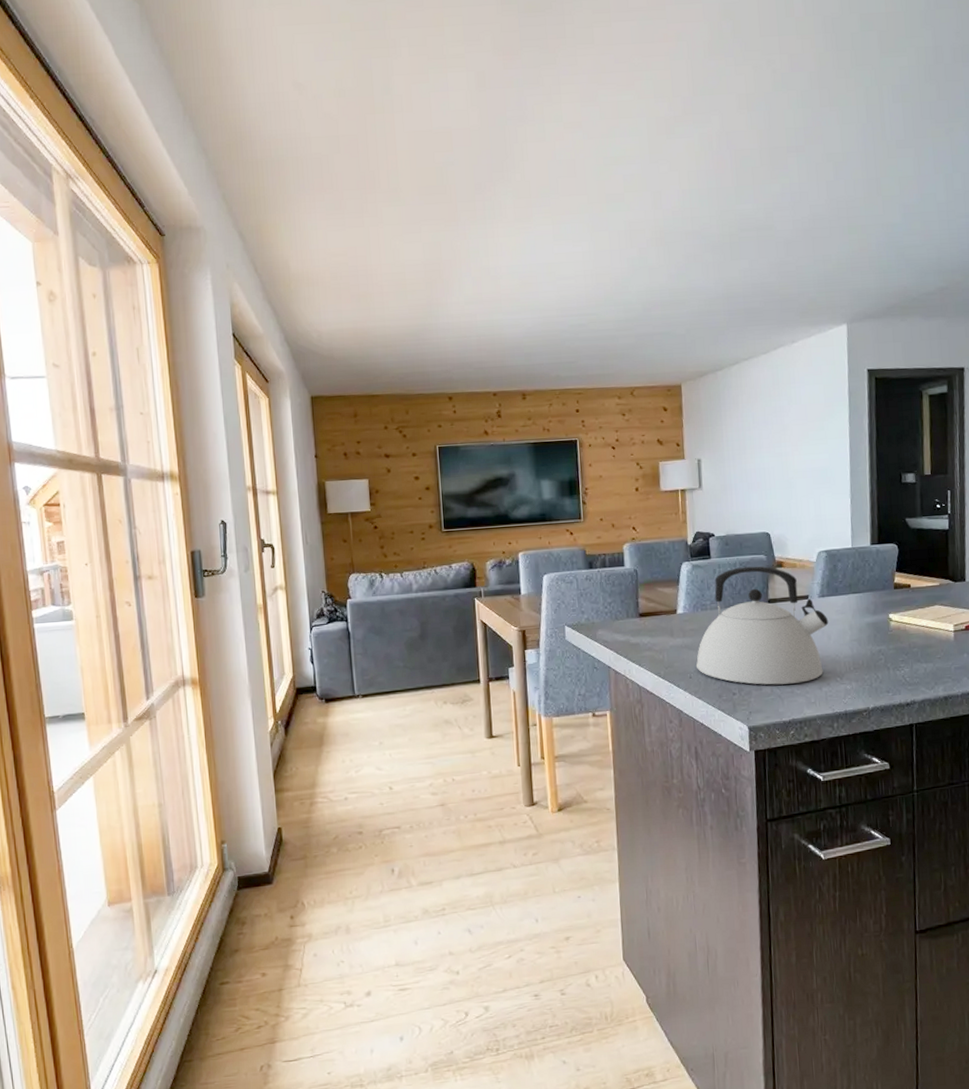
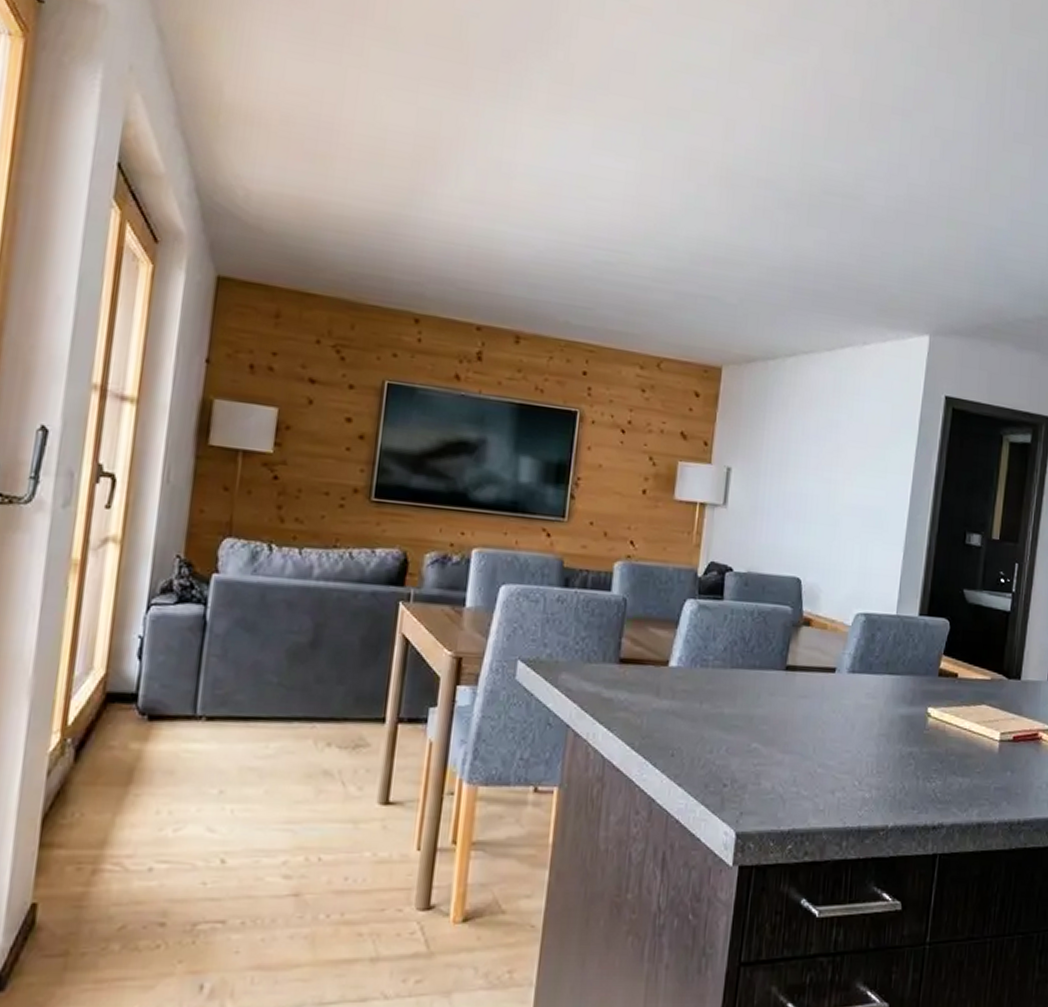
kettle: present [695,566,829,685] -> none [681,617,856,782]

